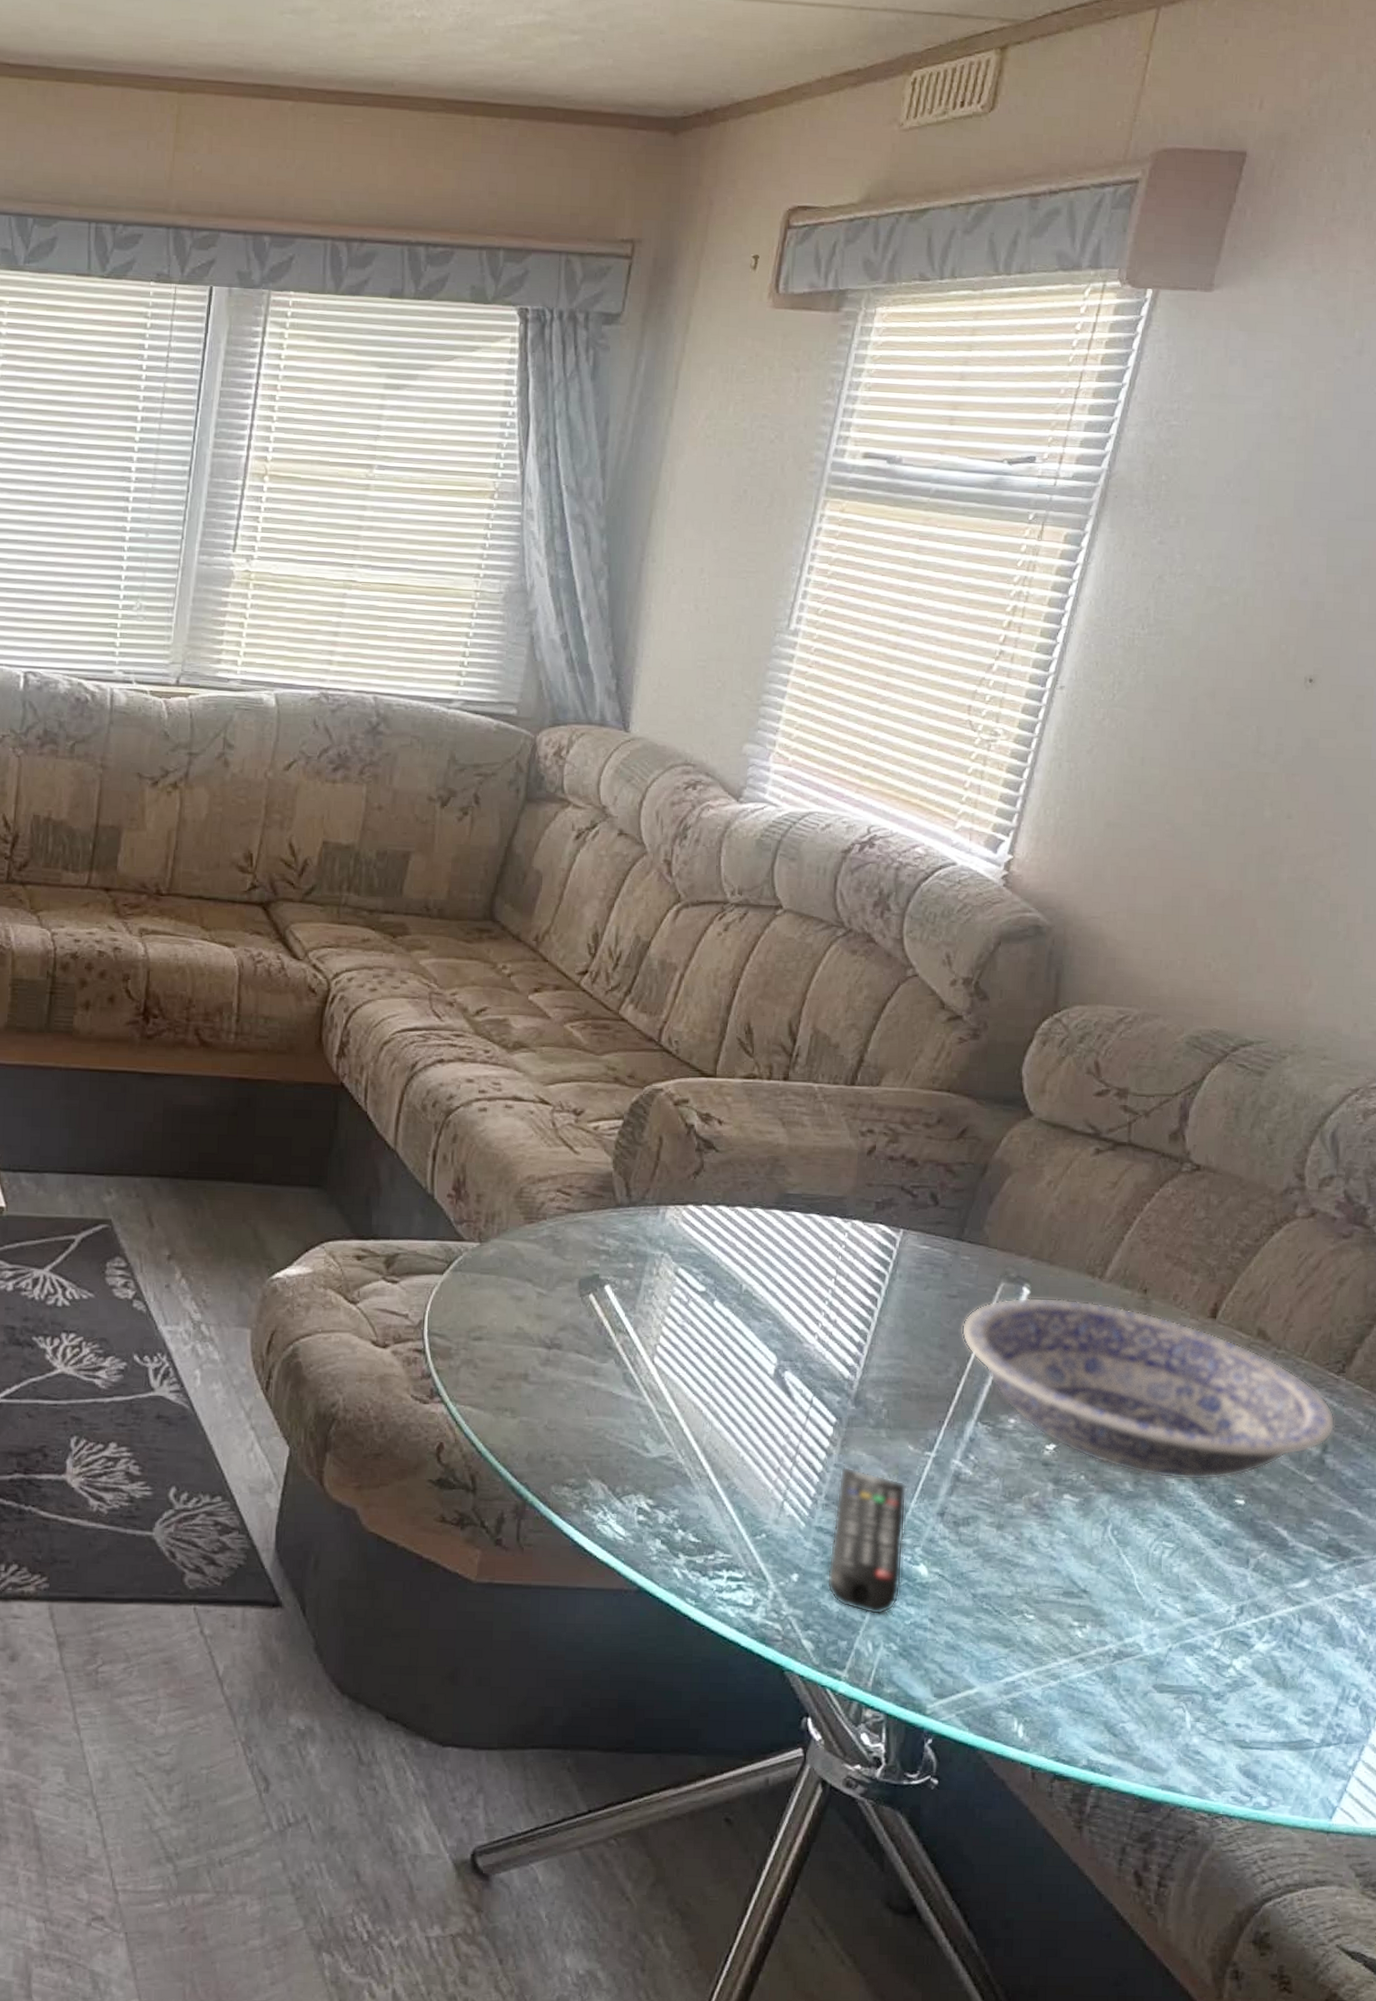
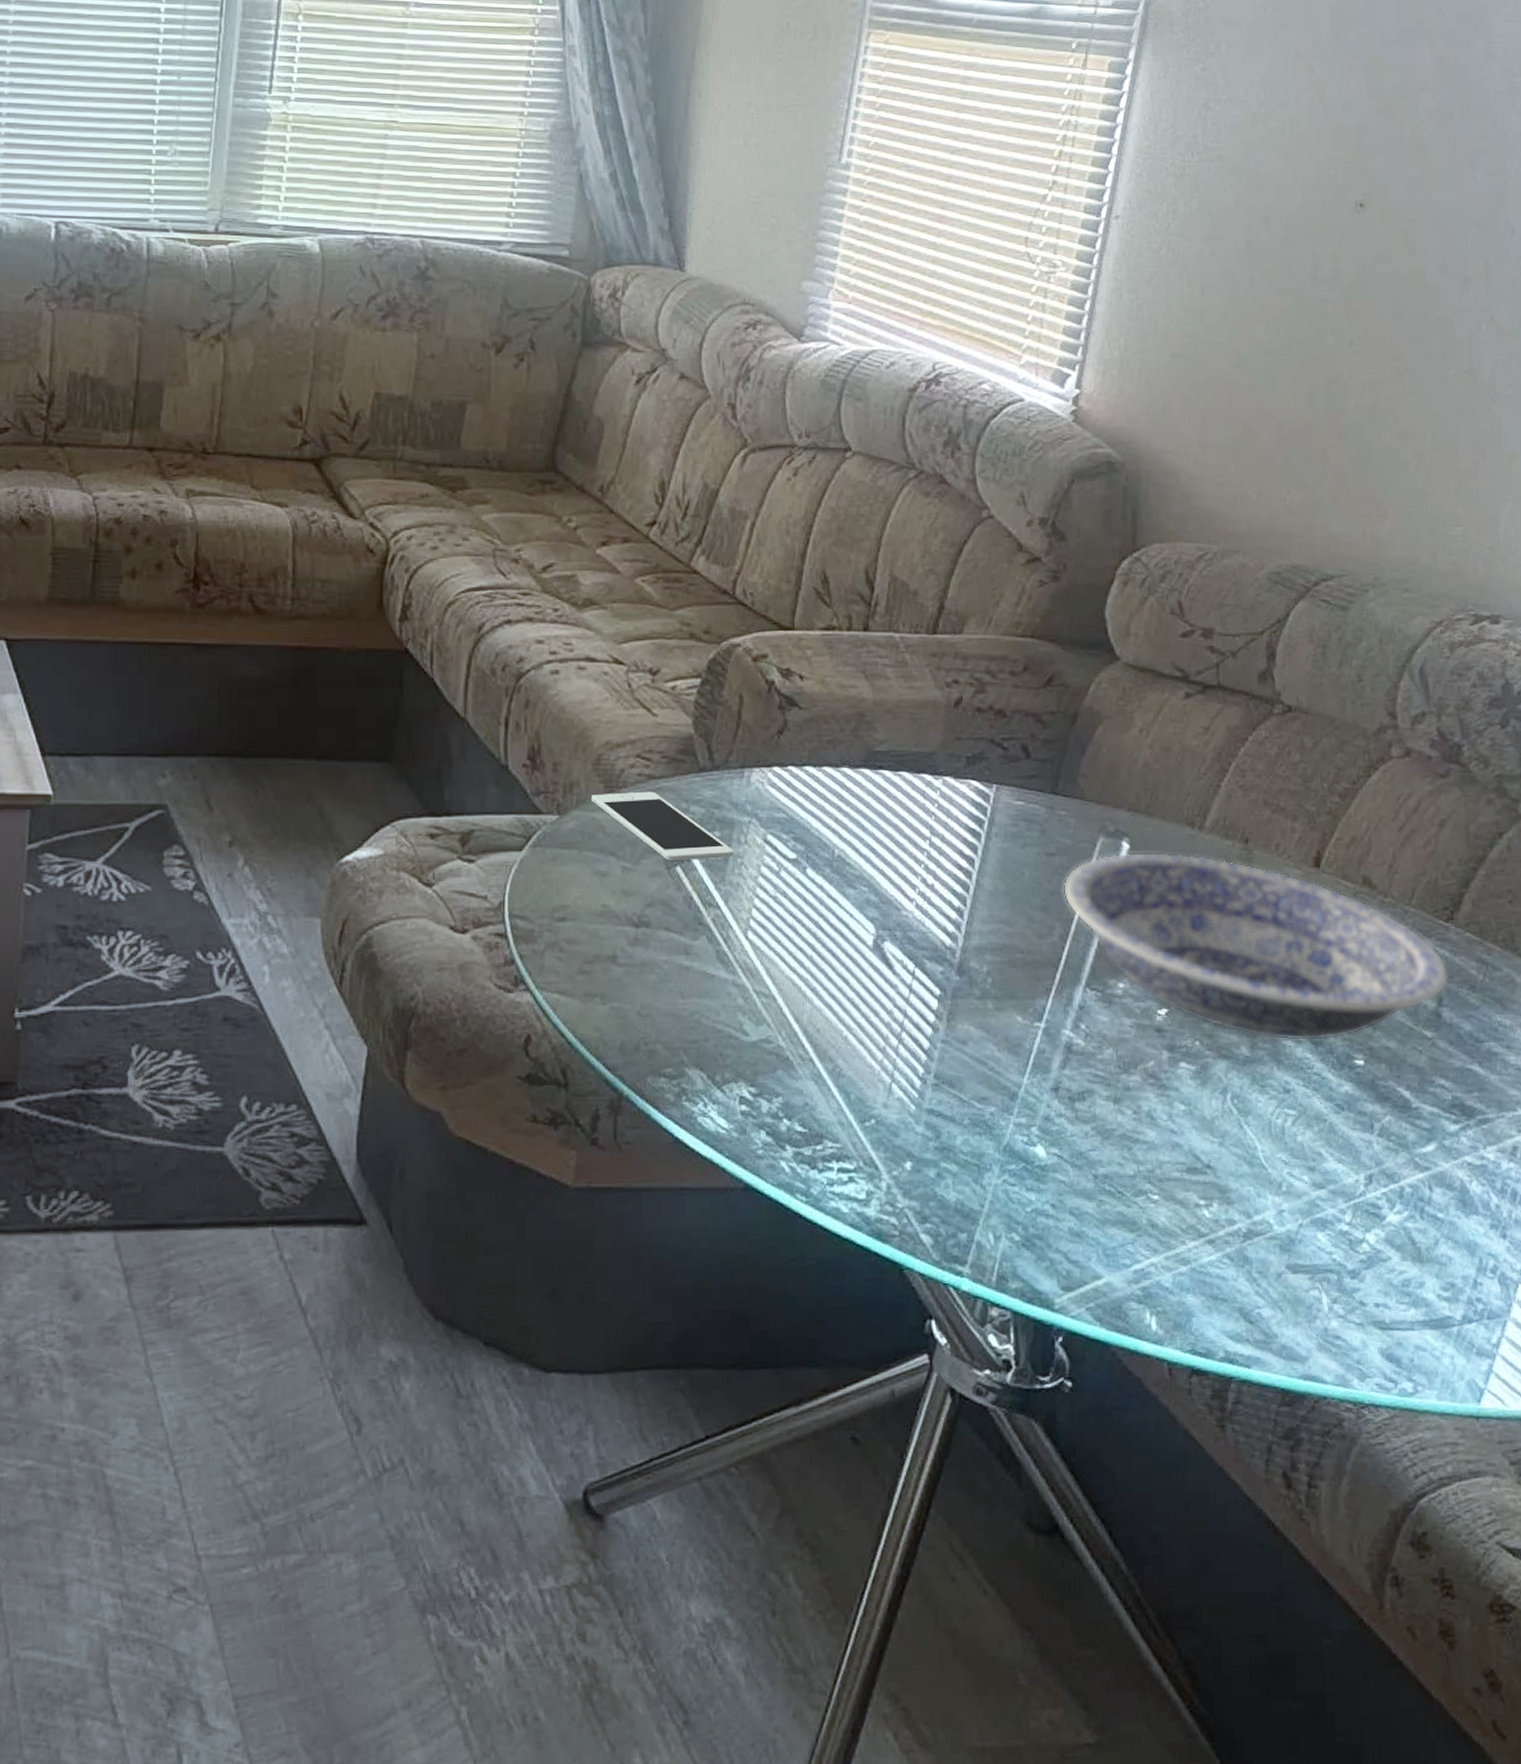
cell phone: none [512,1223,646,1290] -> present [591,791,734,861]
remote control: present [826,1466,907,1615] -> none [941,1042,1020,1203]

